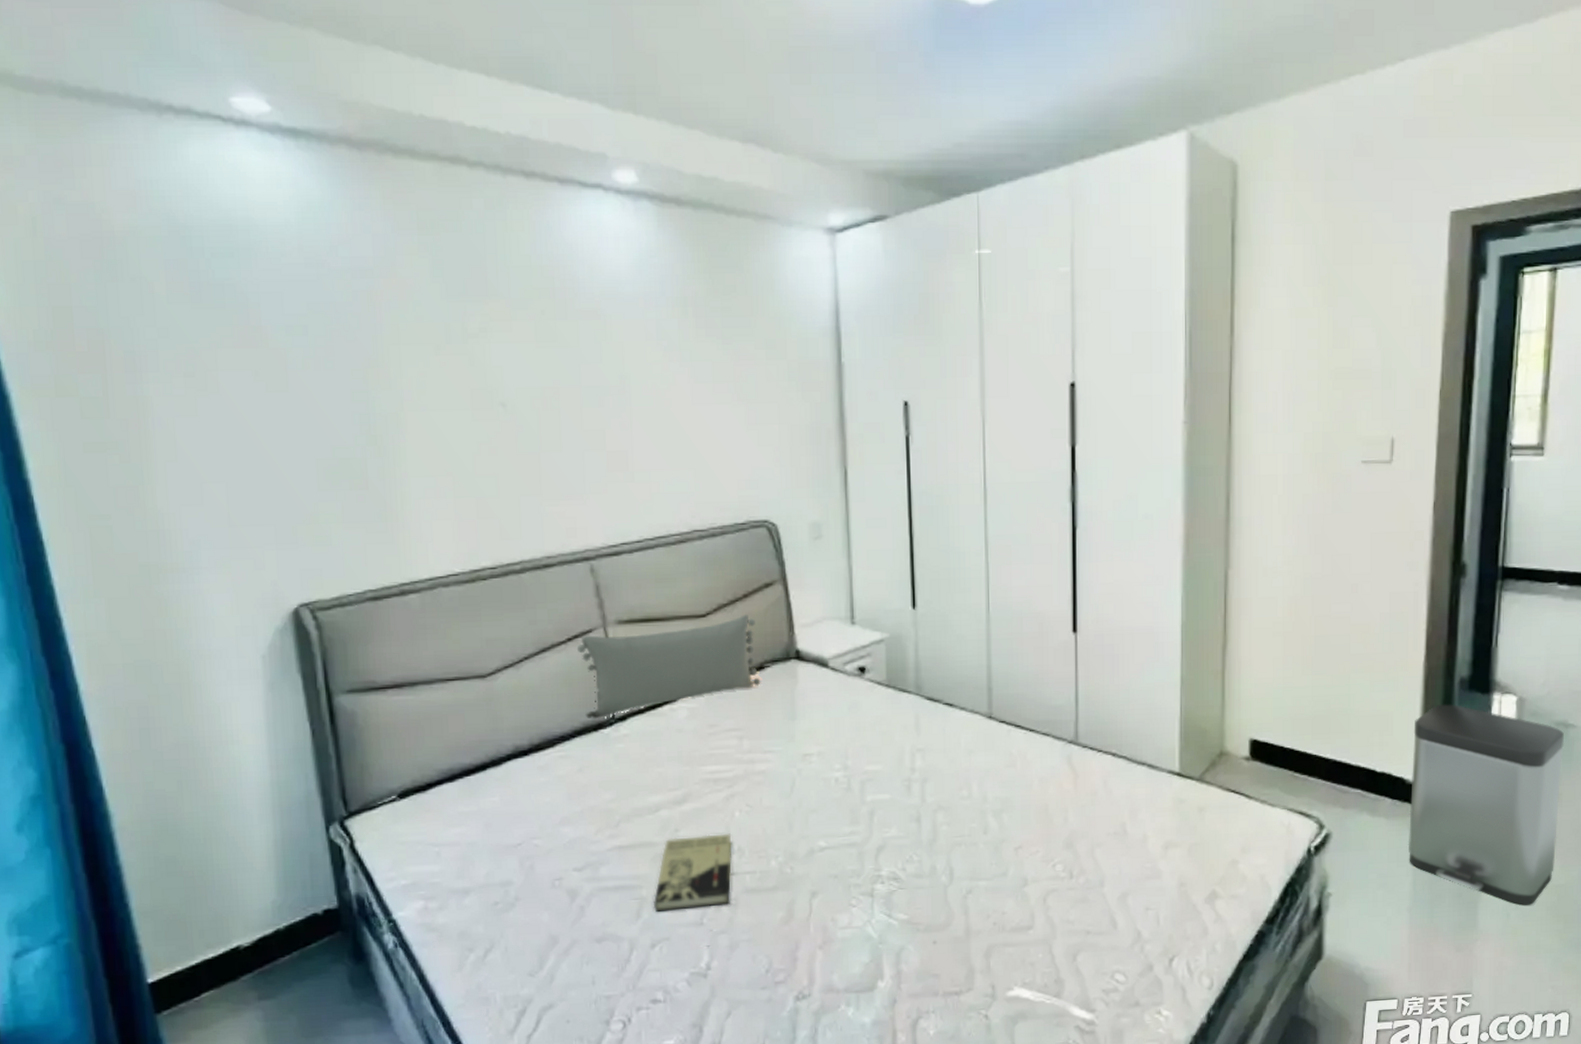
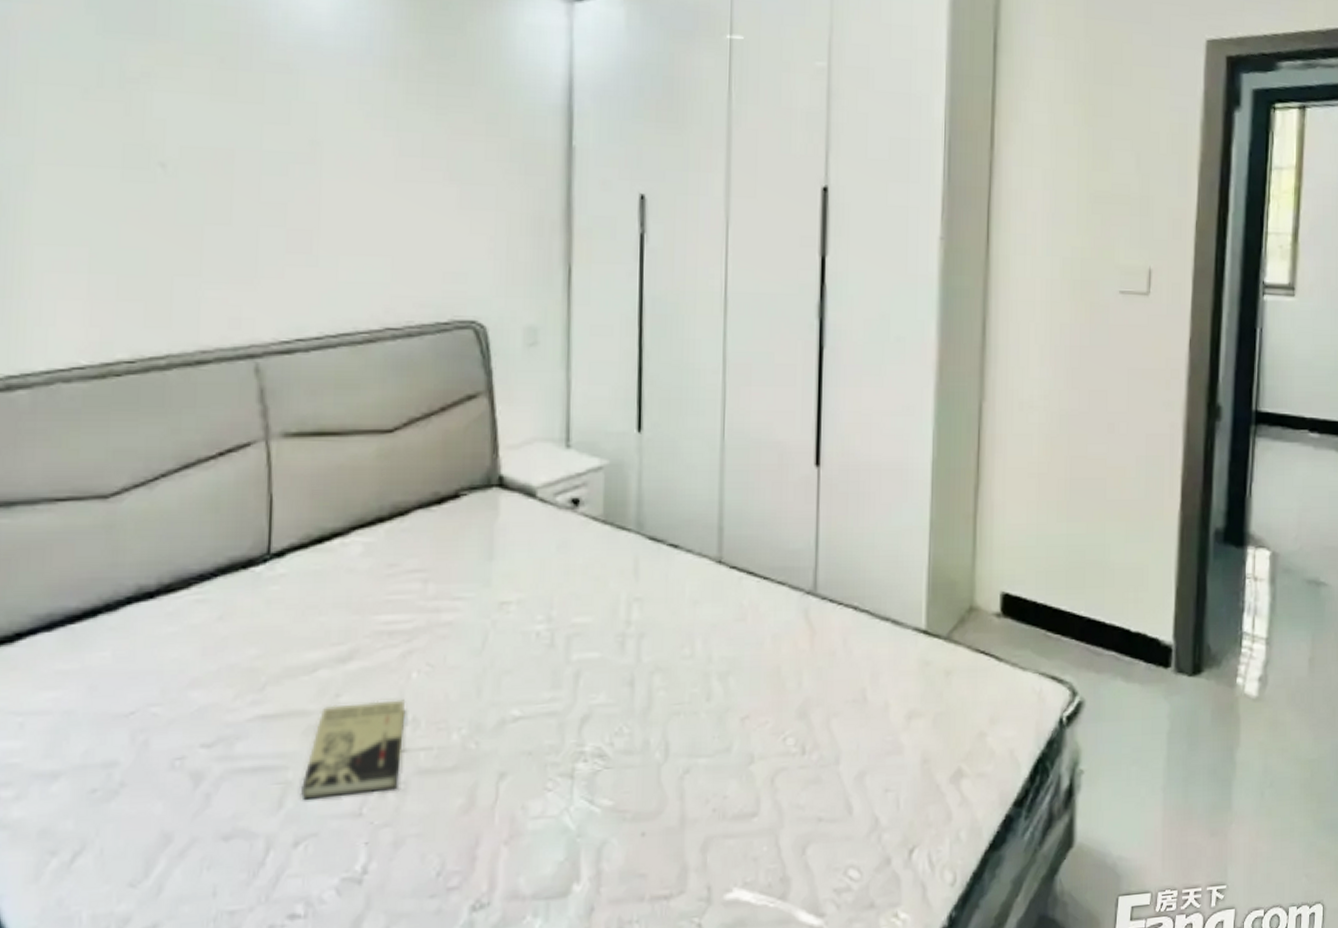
pillow: present [576,614,761,719] -> none [229,431,455,554]
pedal bin: present [1408,704,1564,906] -> none [1162,557,1316,783]

